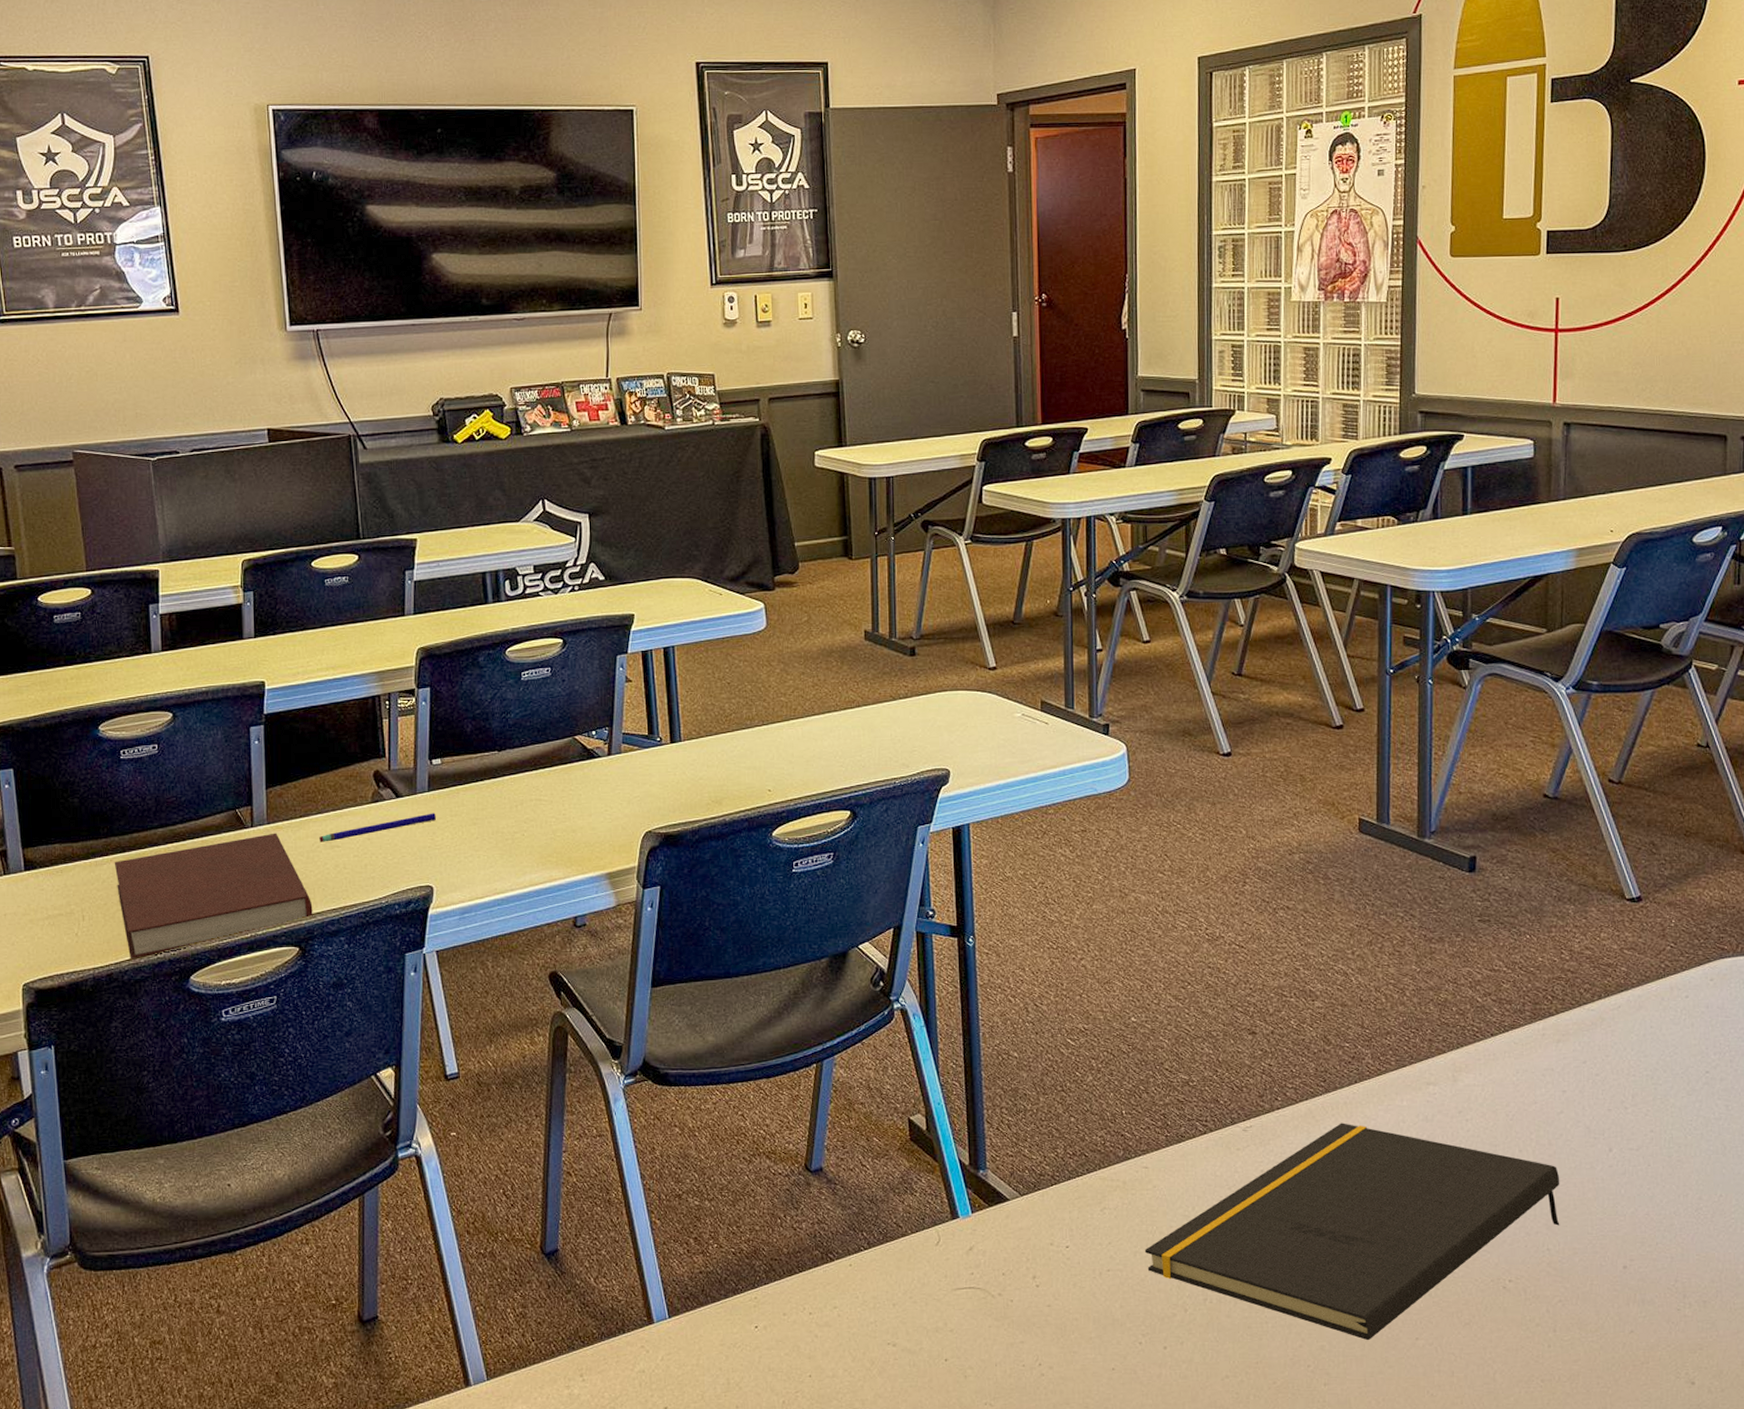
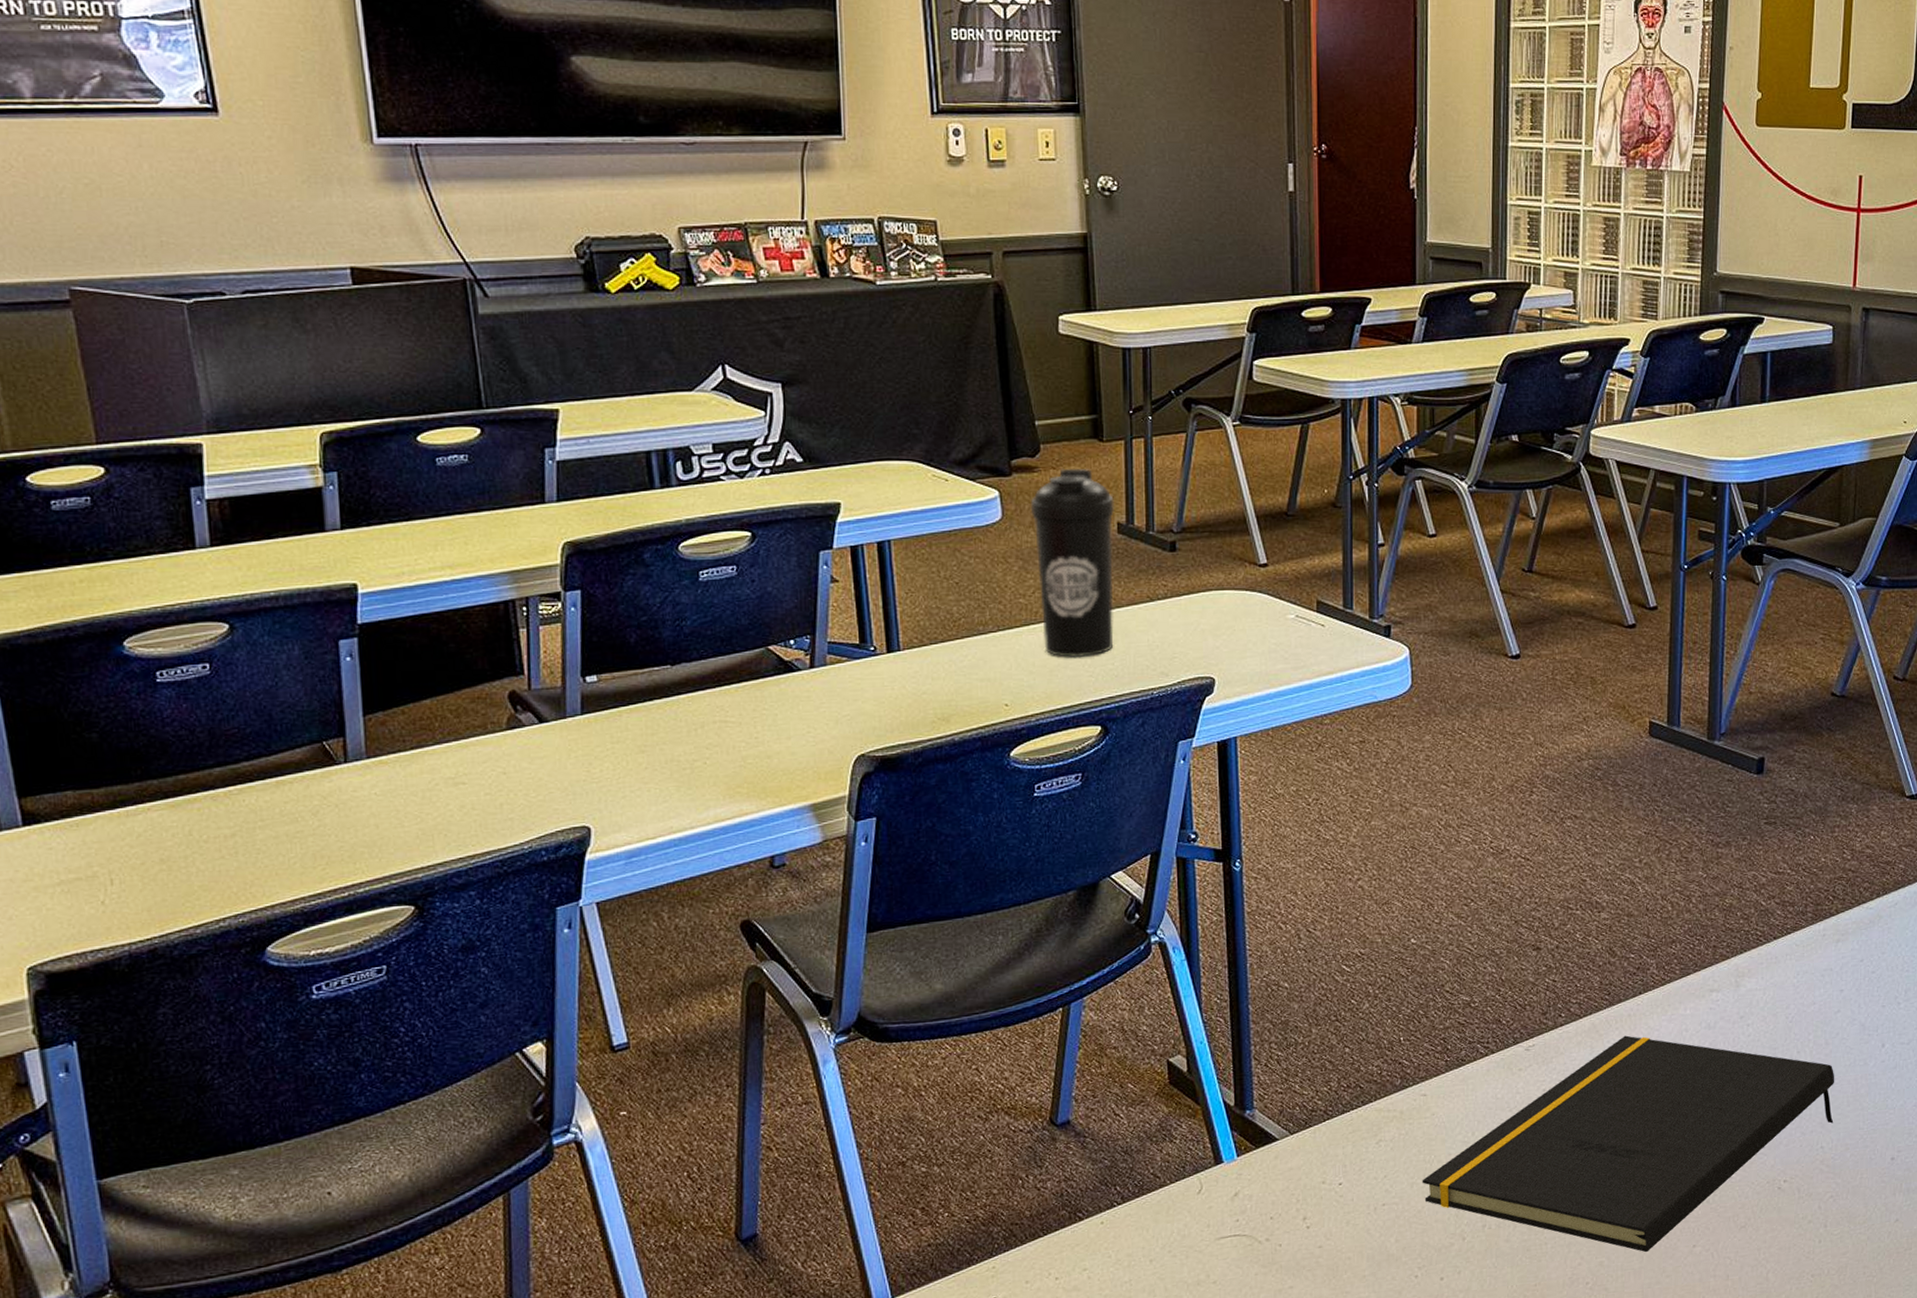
notebook: present [114,833,313,960] -> none [153,769,432,930]
pen: present [319,813,436,842] -> none [438,740,592,779]
water bottle: none [790,583,863,750] -> present [1030,468,1116,658]

